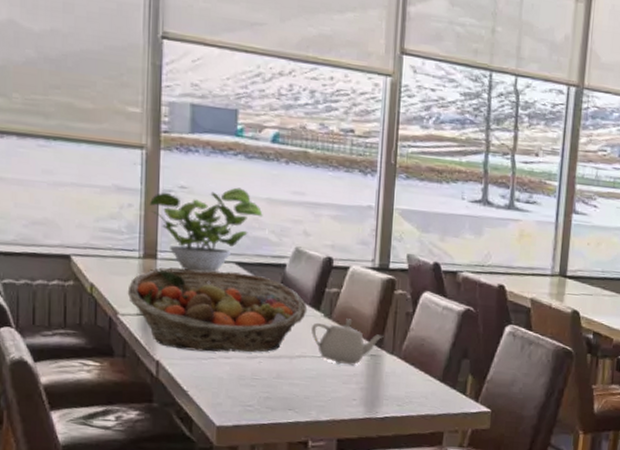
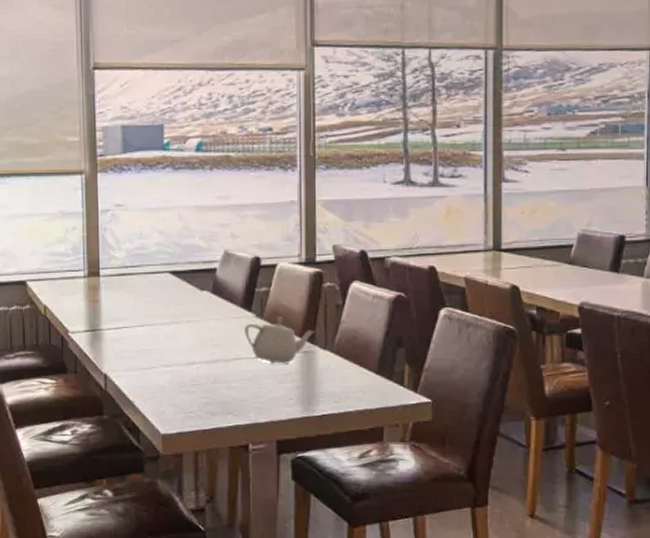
fruit basket: present [127,269,308,353] -> none [75,281,239,362]
potted plant: present [150,187,263,273] -> none [91,199,192,284]

